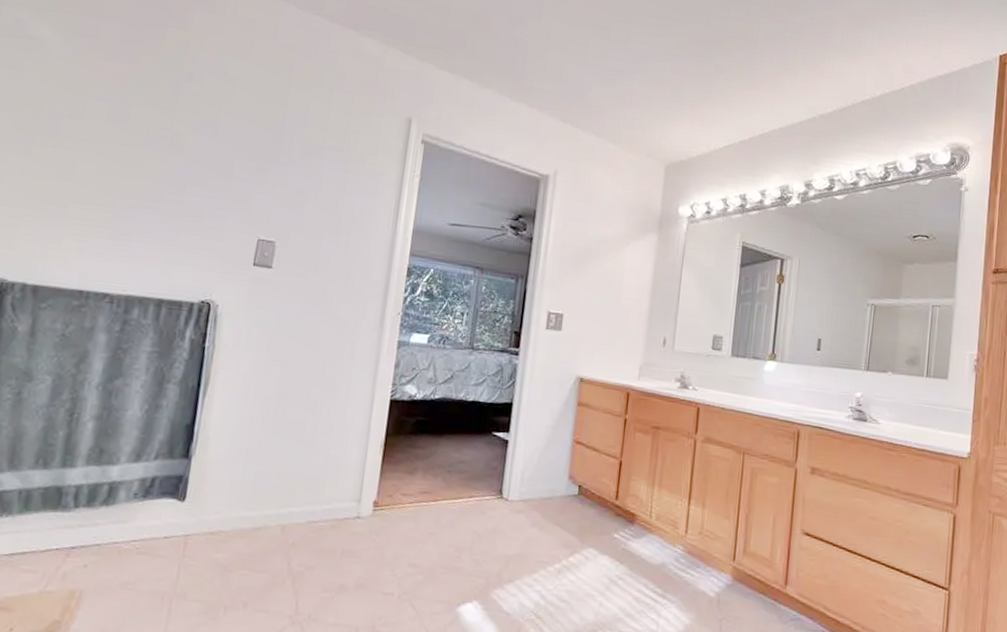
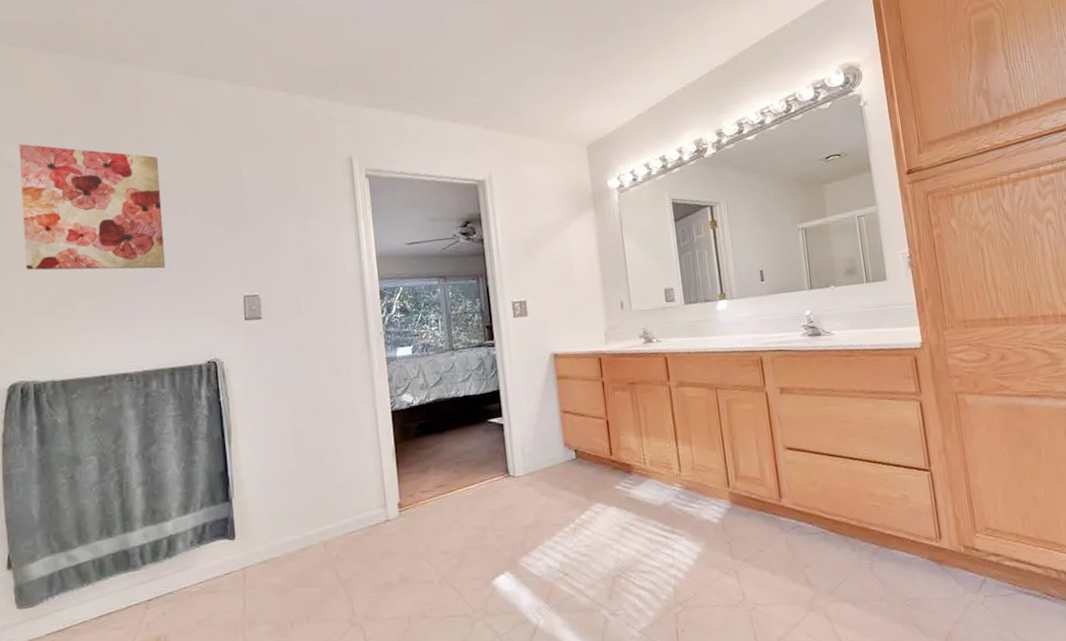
wall art: none [23,18,200,189] -> present [19,144,166,271]

